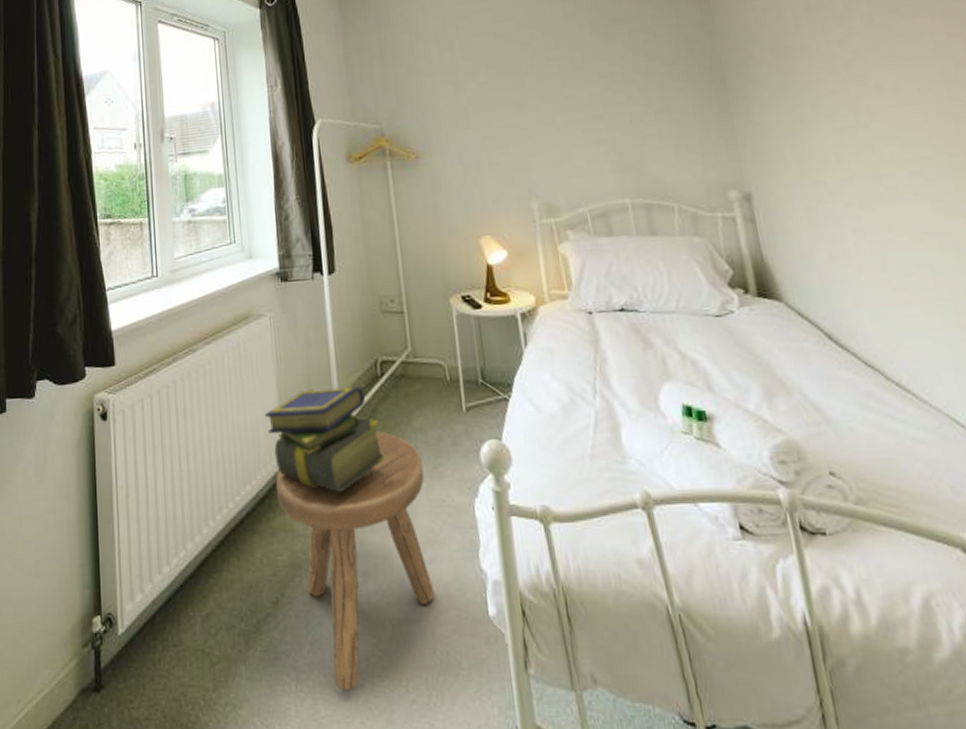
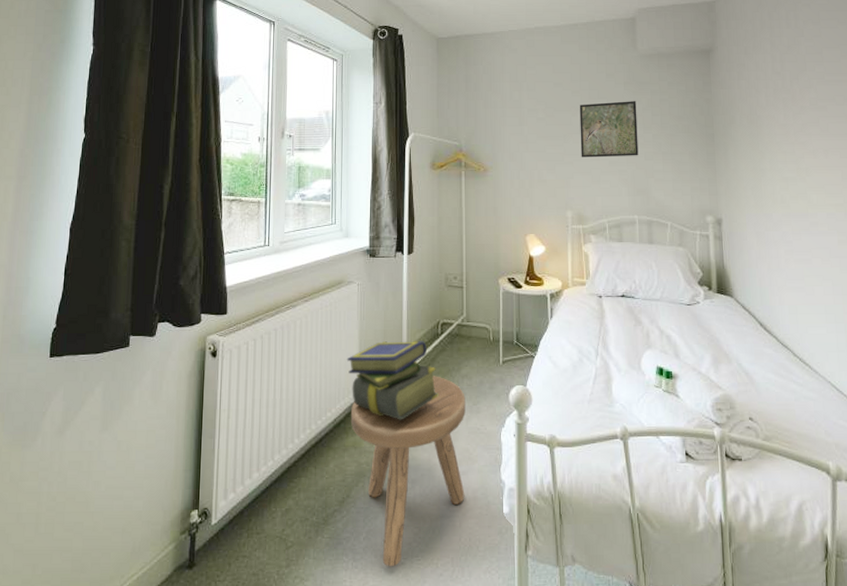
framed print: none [532,46,622,129] -> present [579,101,639,158]

